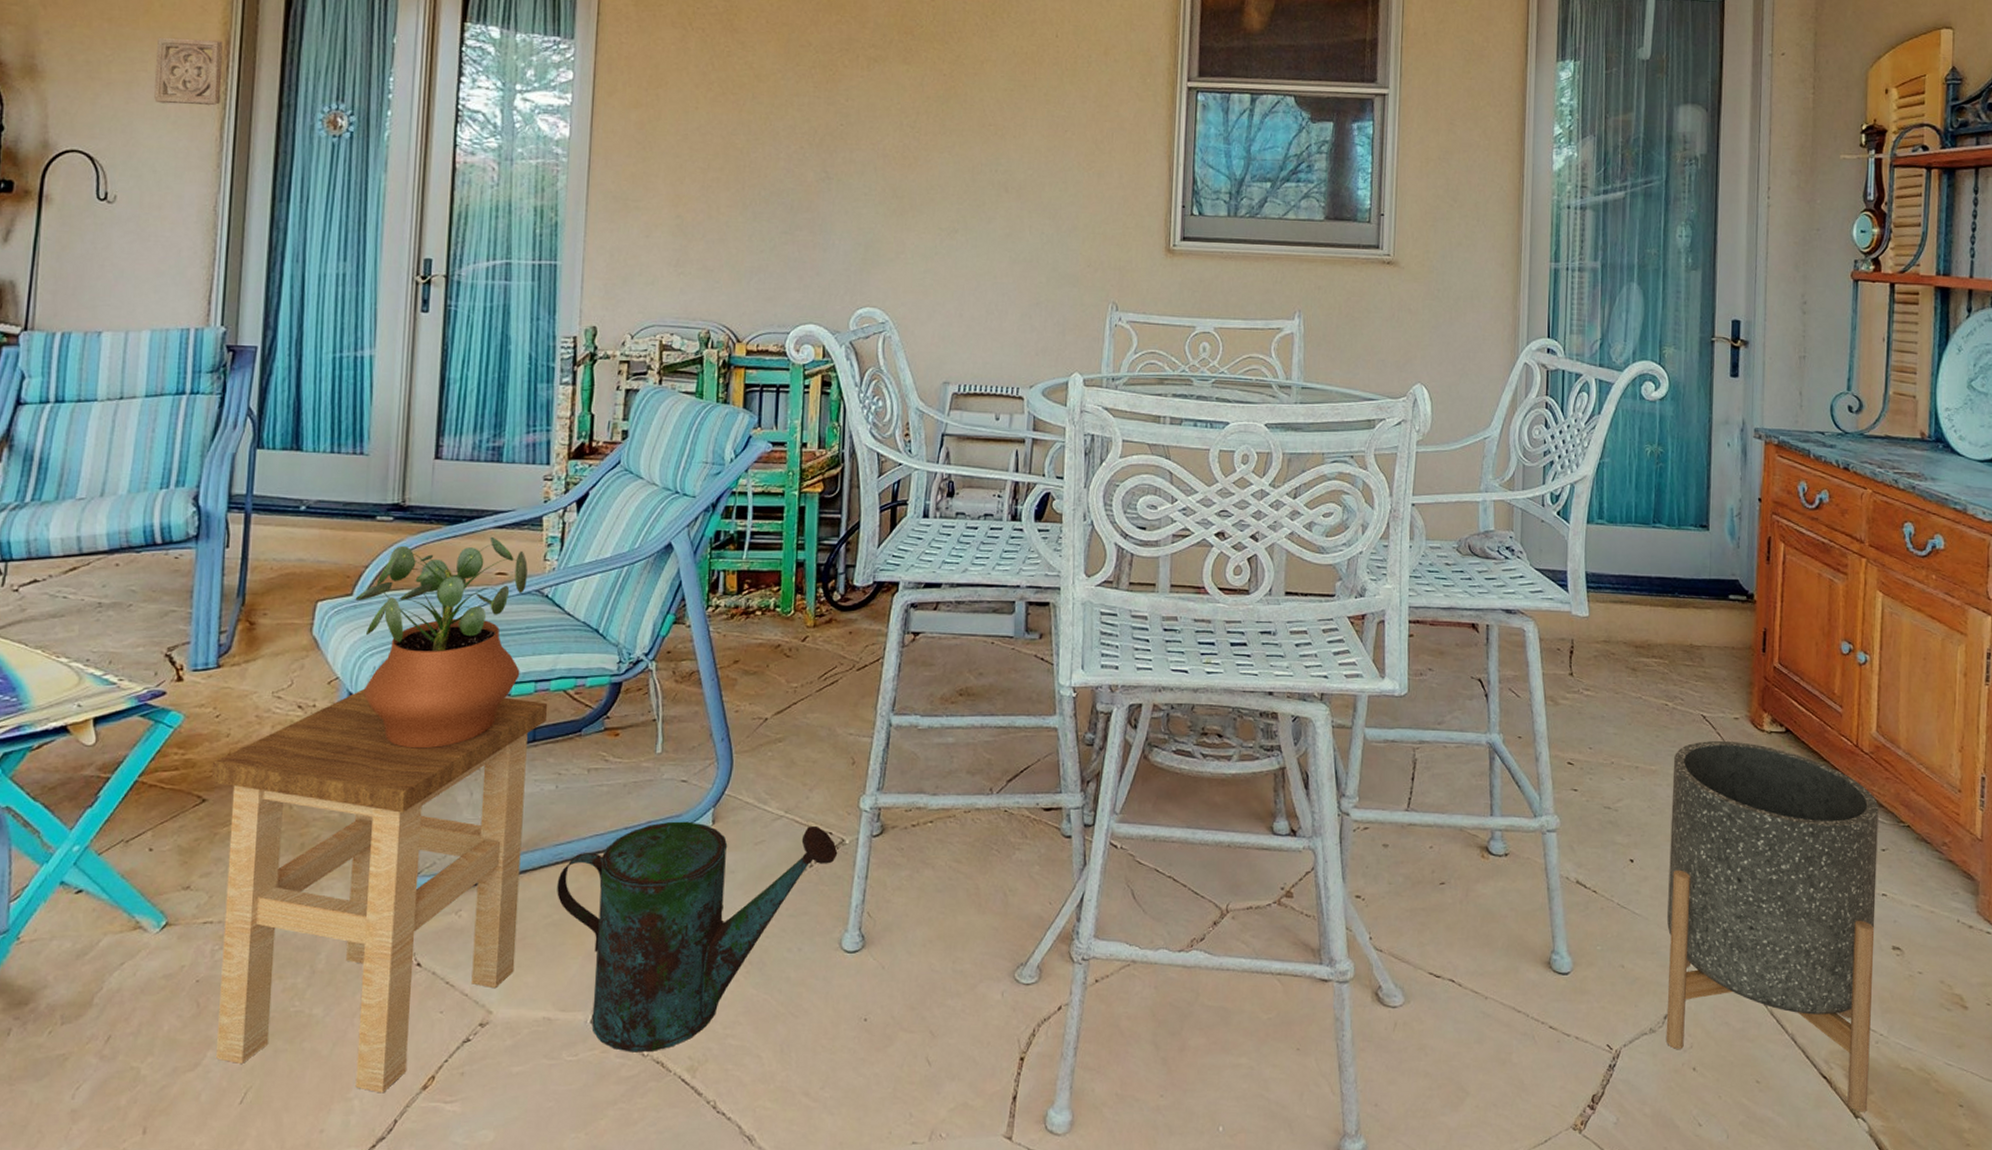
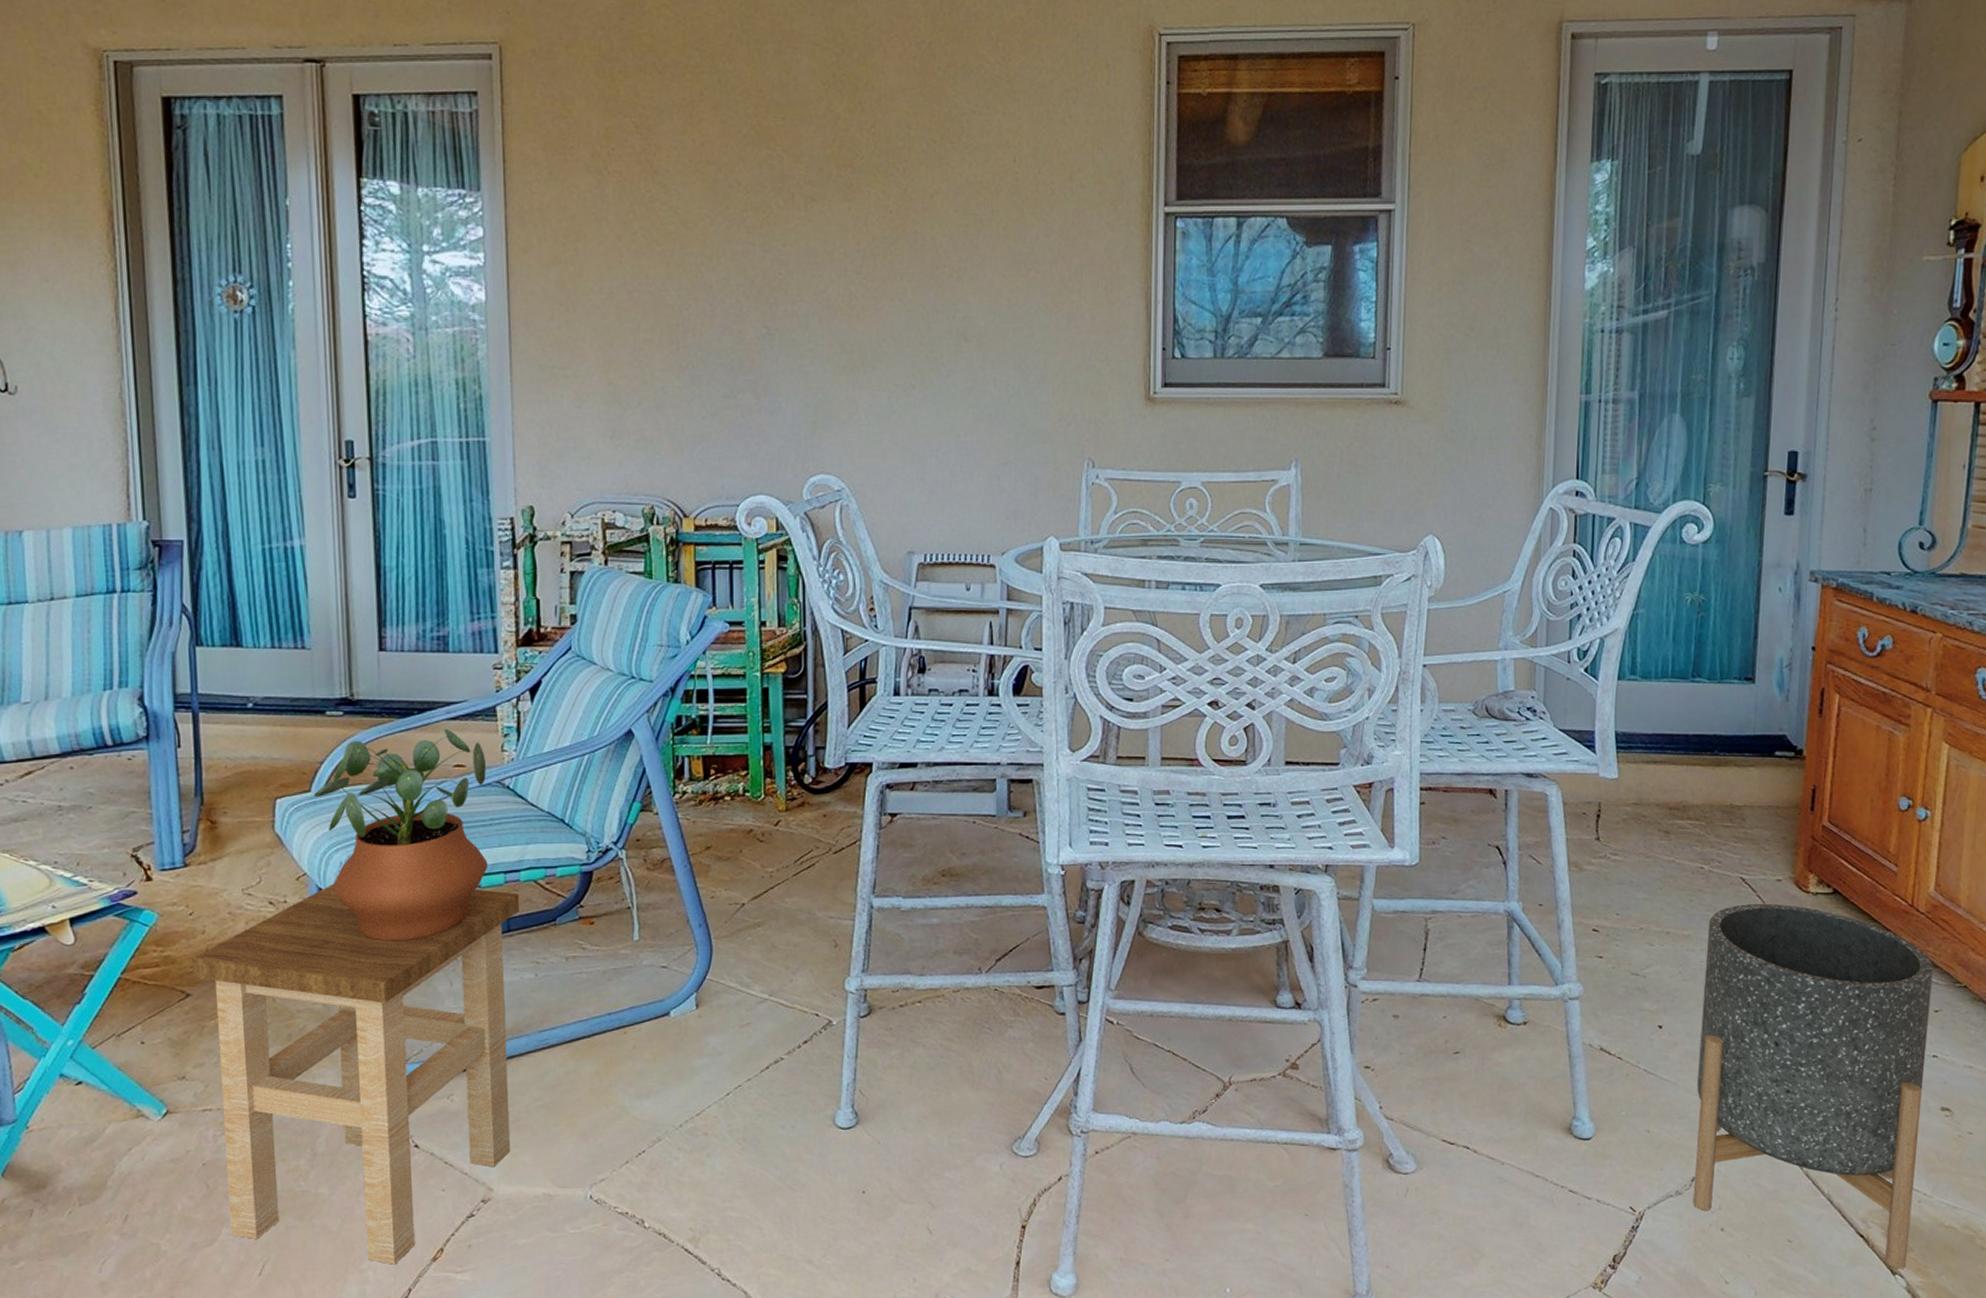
wall ornament: present [153,37,224,106] -> none [37,210,112,284]
watering can: present [557,821,838,1053] -> none [545,1006,826,1225]

